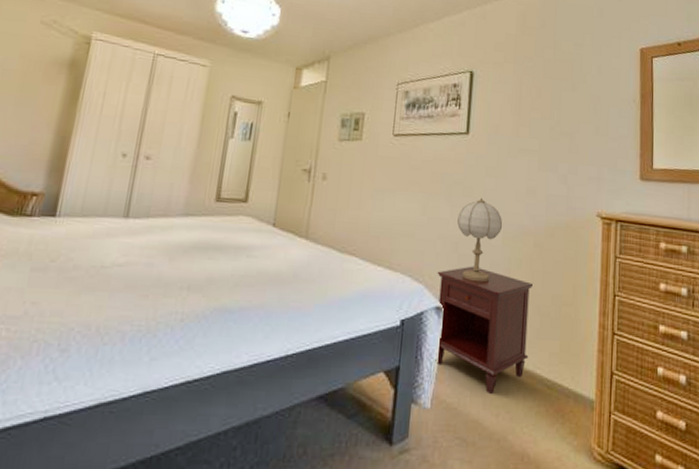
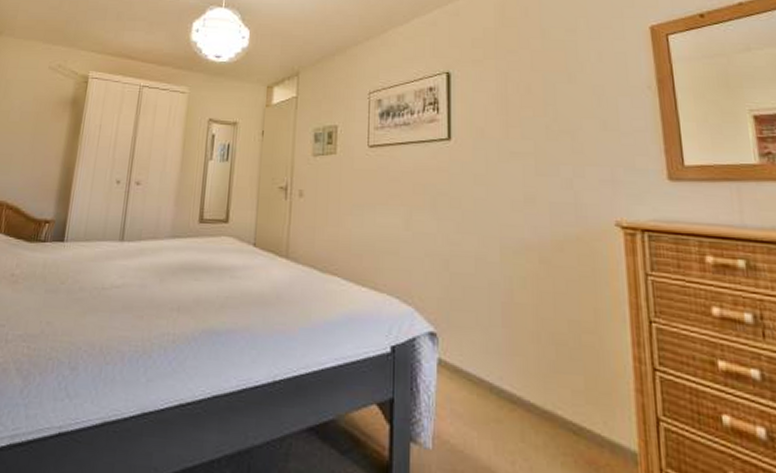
nightstand: present [435,266,533,394] -> none [427,286,545,436]
table lamp: present [457,197,503,283] -> none [446,208,499,305]

